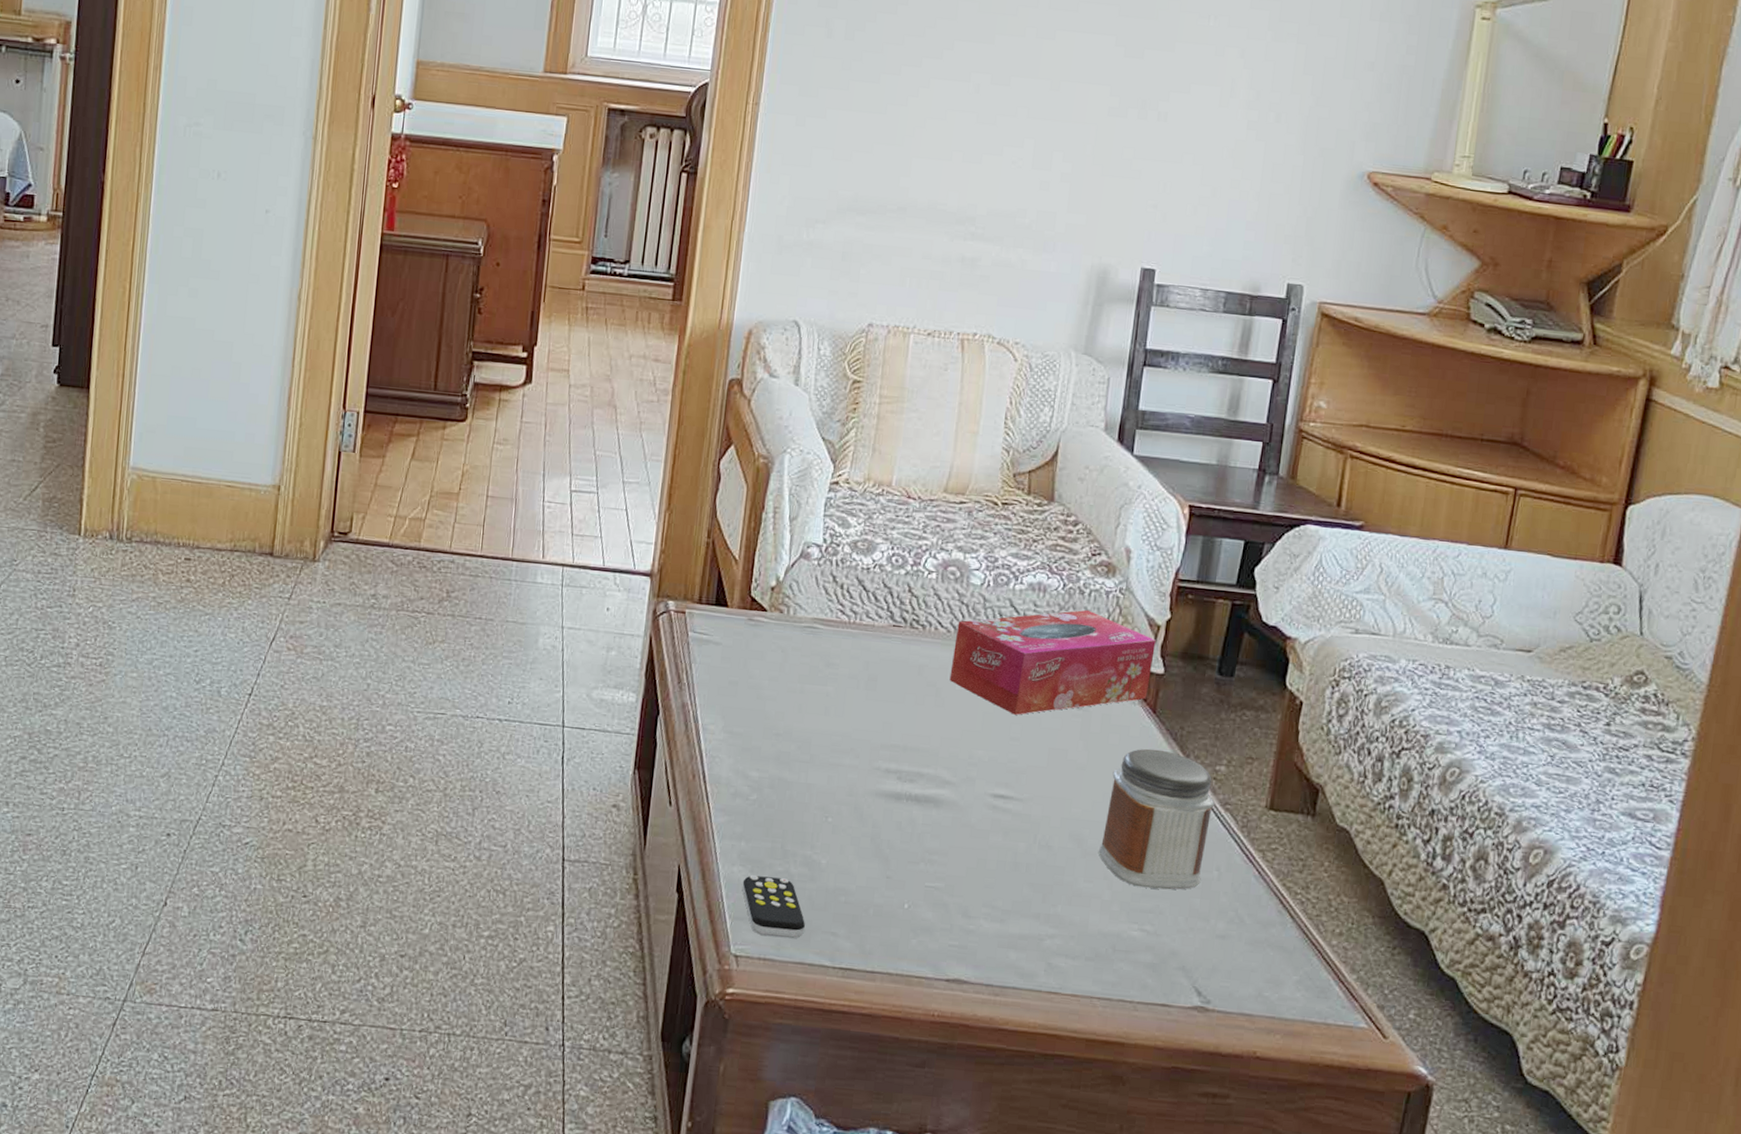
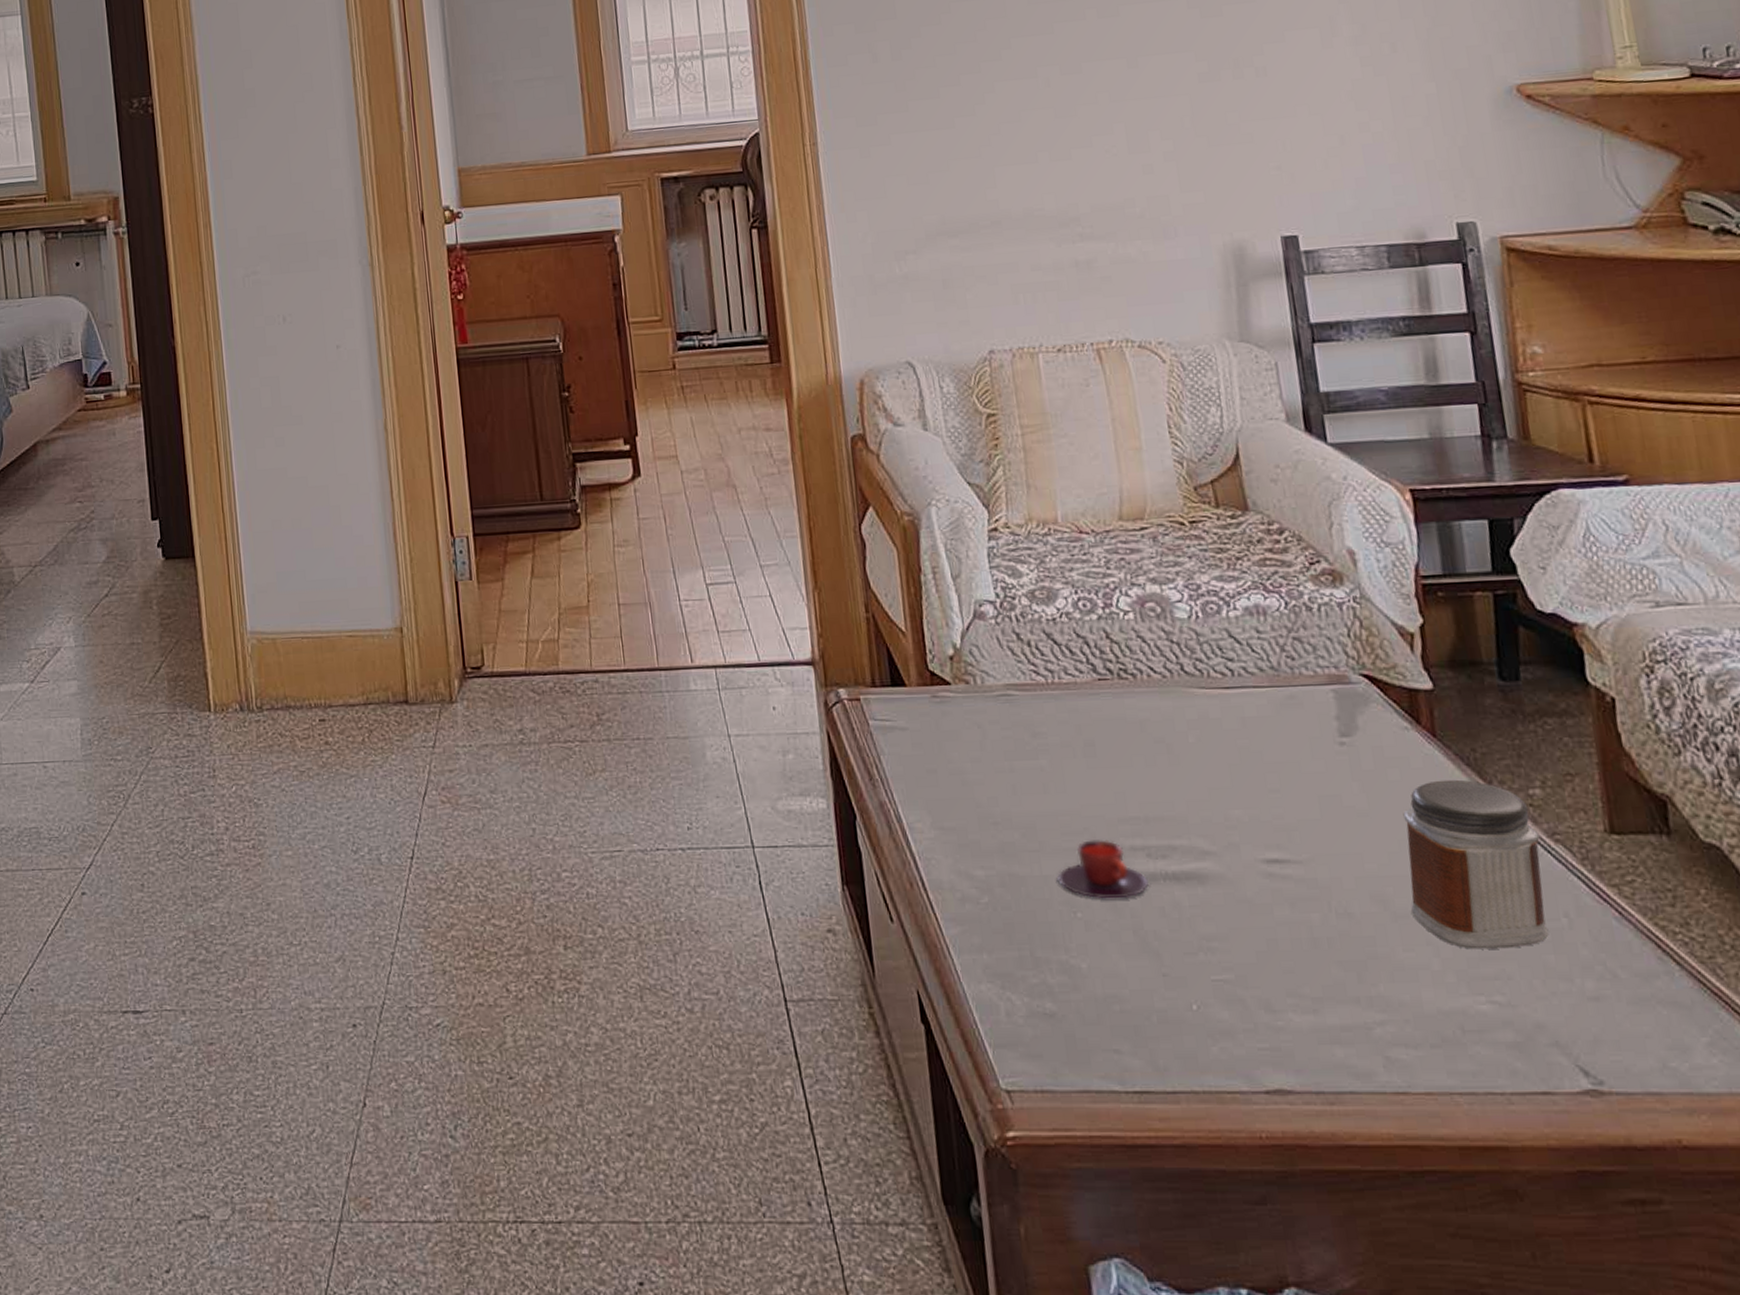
remote control: present [742,874,806,939] -> none [995,991,1082,1064]
teacup: none [819,759,894,811] -> present [1057,839,1149,899]
tissue box: present [949,609,1156,715] -> none [1172,627,1421,762]

